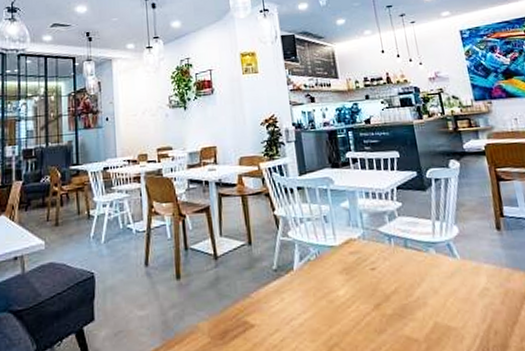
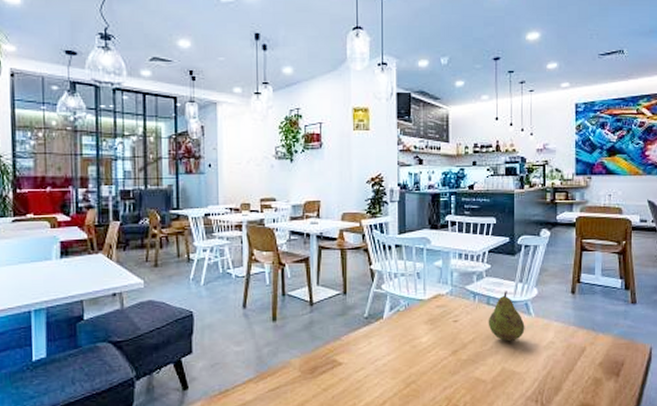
fruit: none [408,231,453,291] -> present [488,291,525,342]

